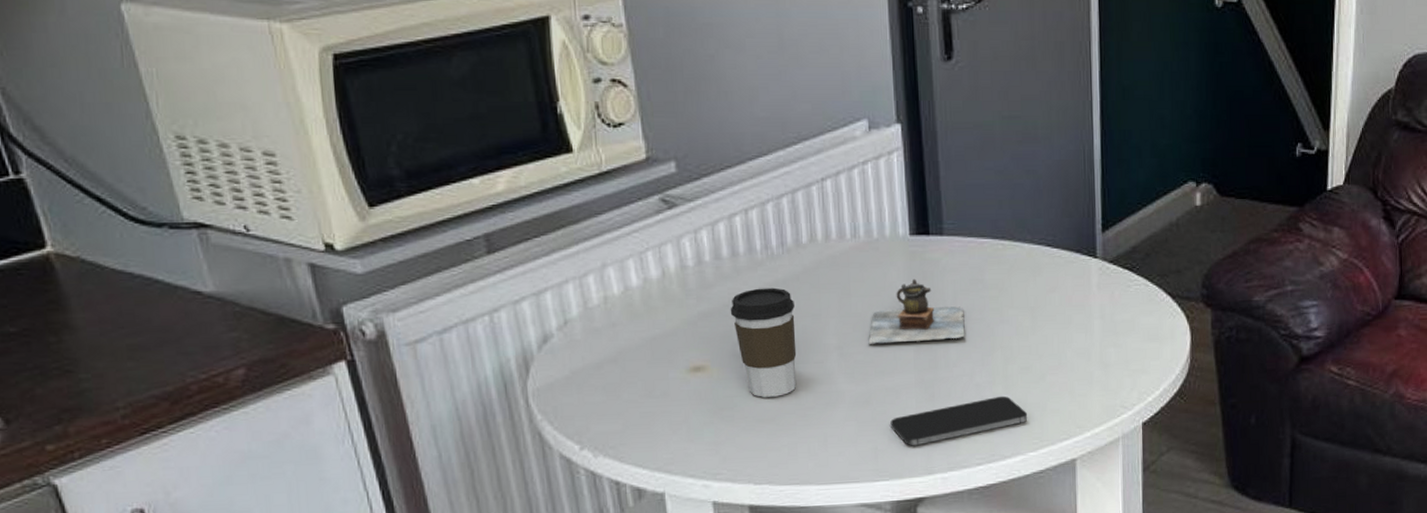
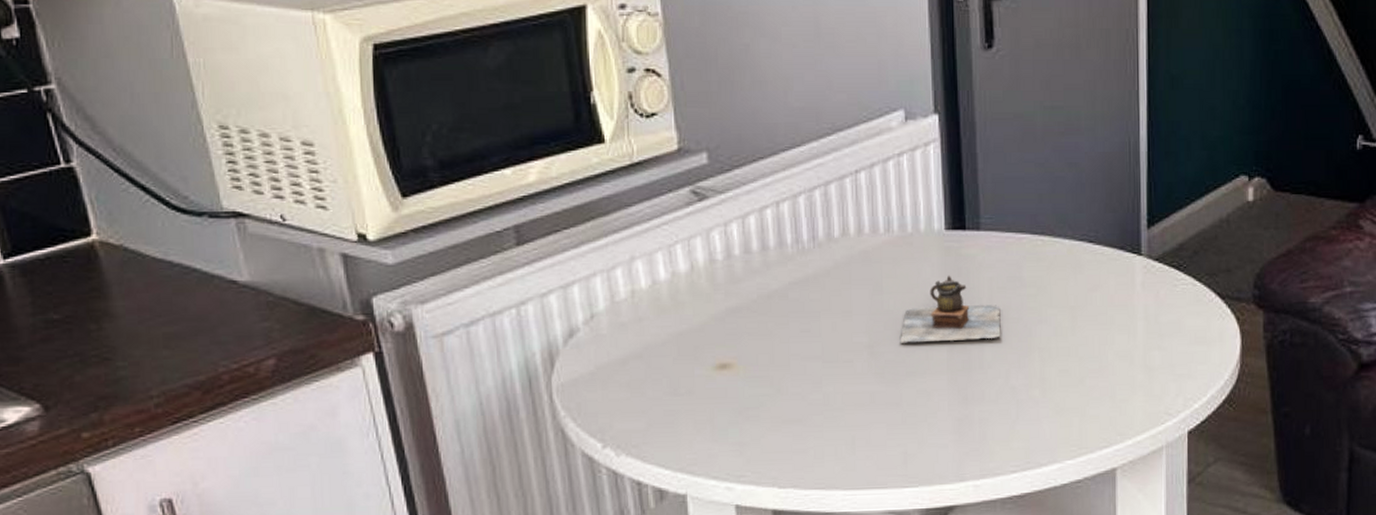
coffee cup: present [730,287,797,397] -> none [758,283,826,397]
smartphone: present [890,396,1028,446] -> none [921,399,1066,451]

